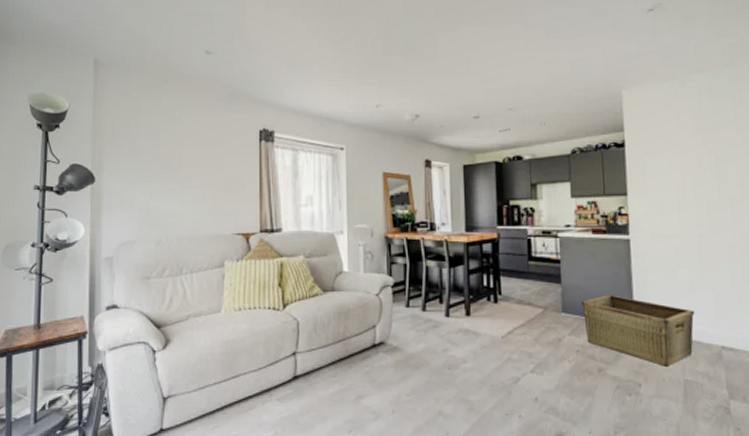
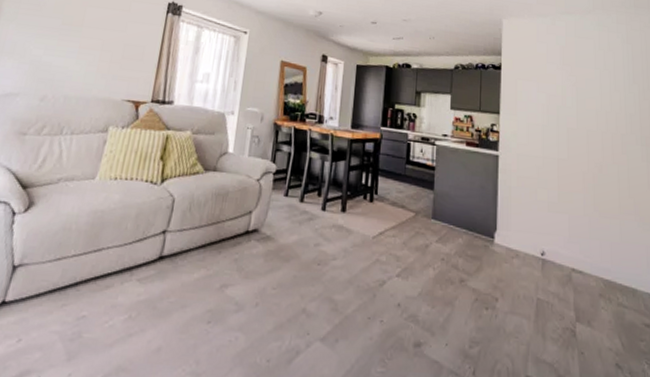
hamper: present [581,295,695,366] -> none [450,206,550,284]

